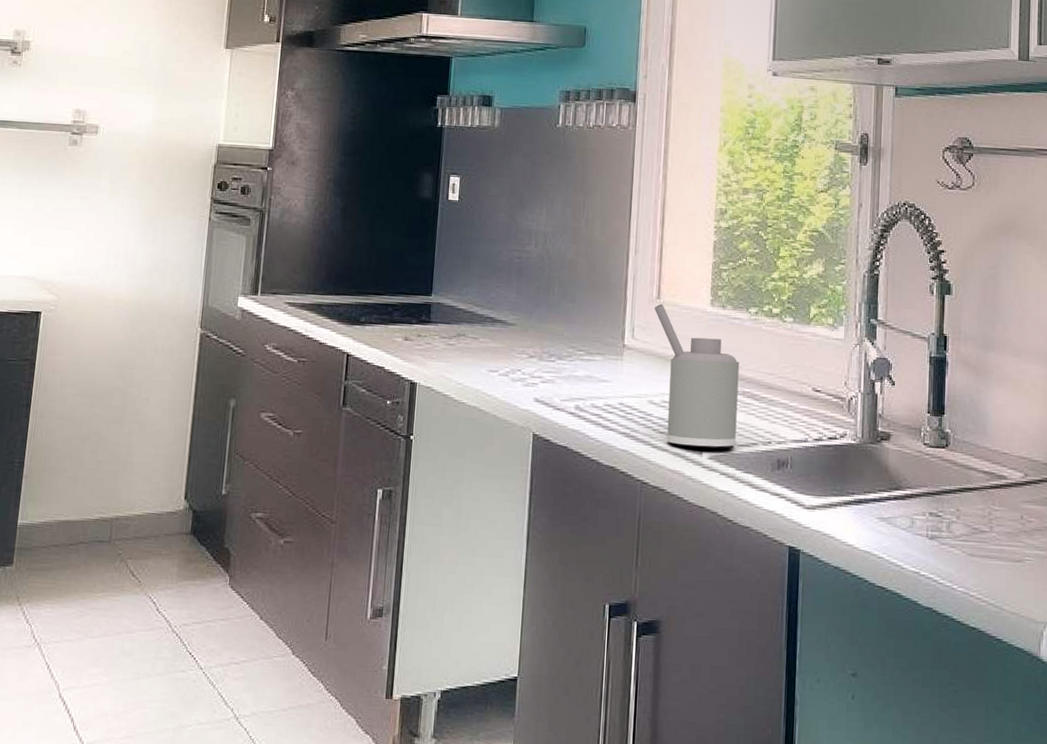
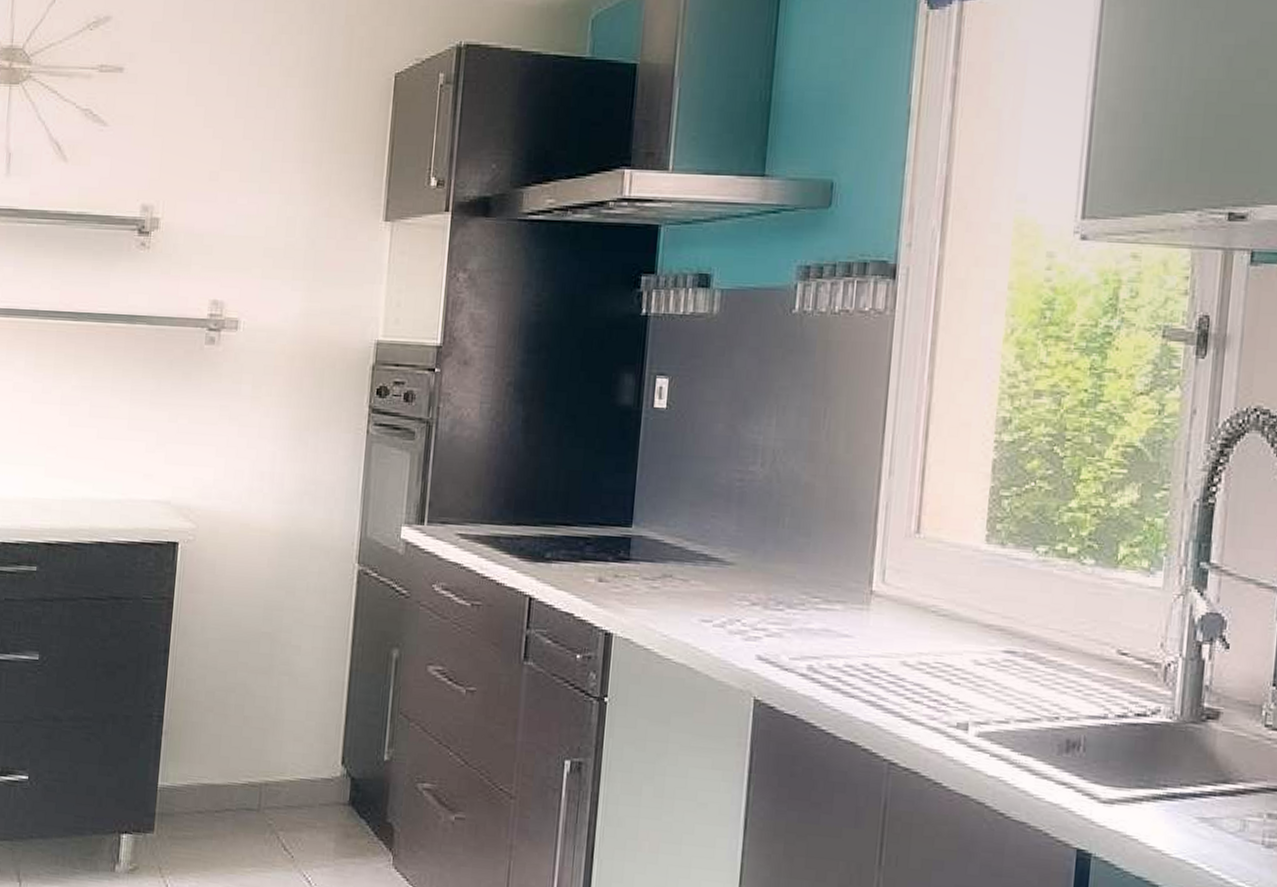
soap dispenser: present [654,304,740,449] -> none [911,540,1021,725]

